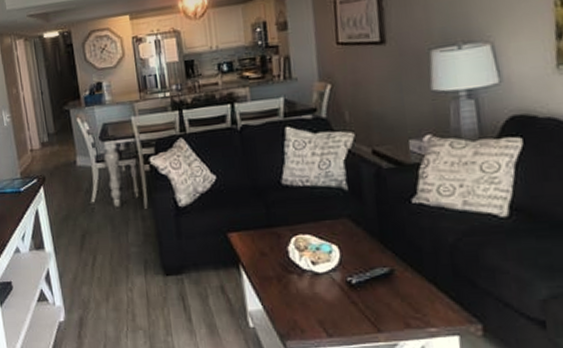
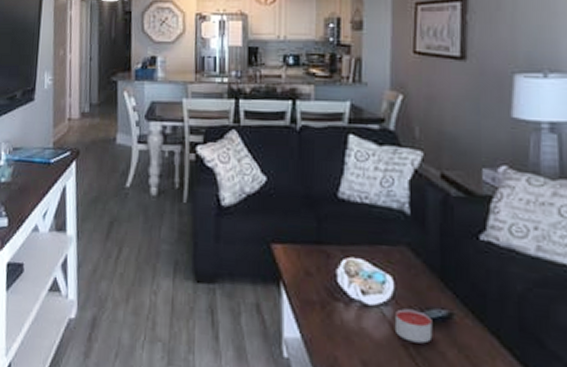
candle: none [343,271,378,299] -> present [394,309,433,344]

